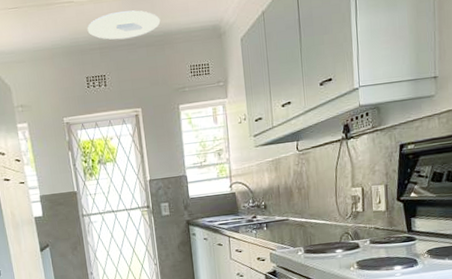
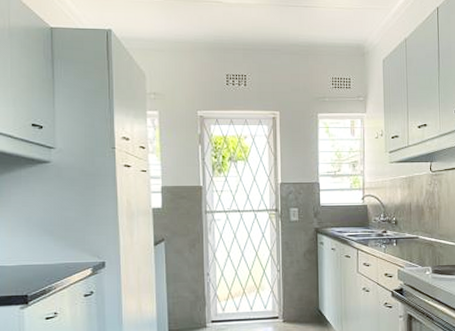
ceiling light: present [87,10,161,40] -> none [233,18,307,44]

